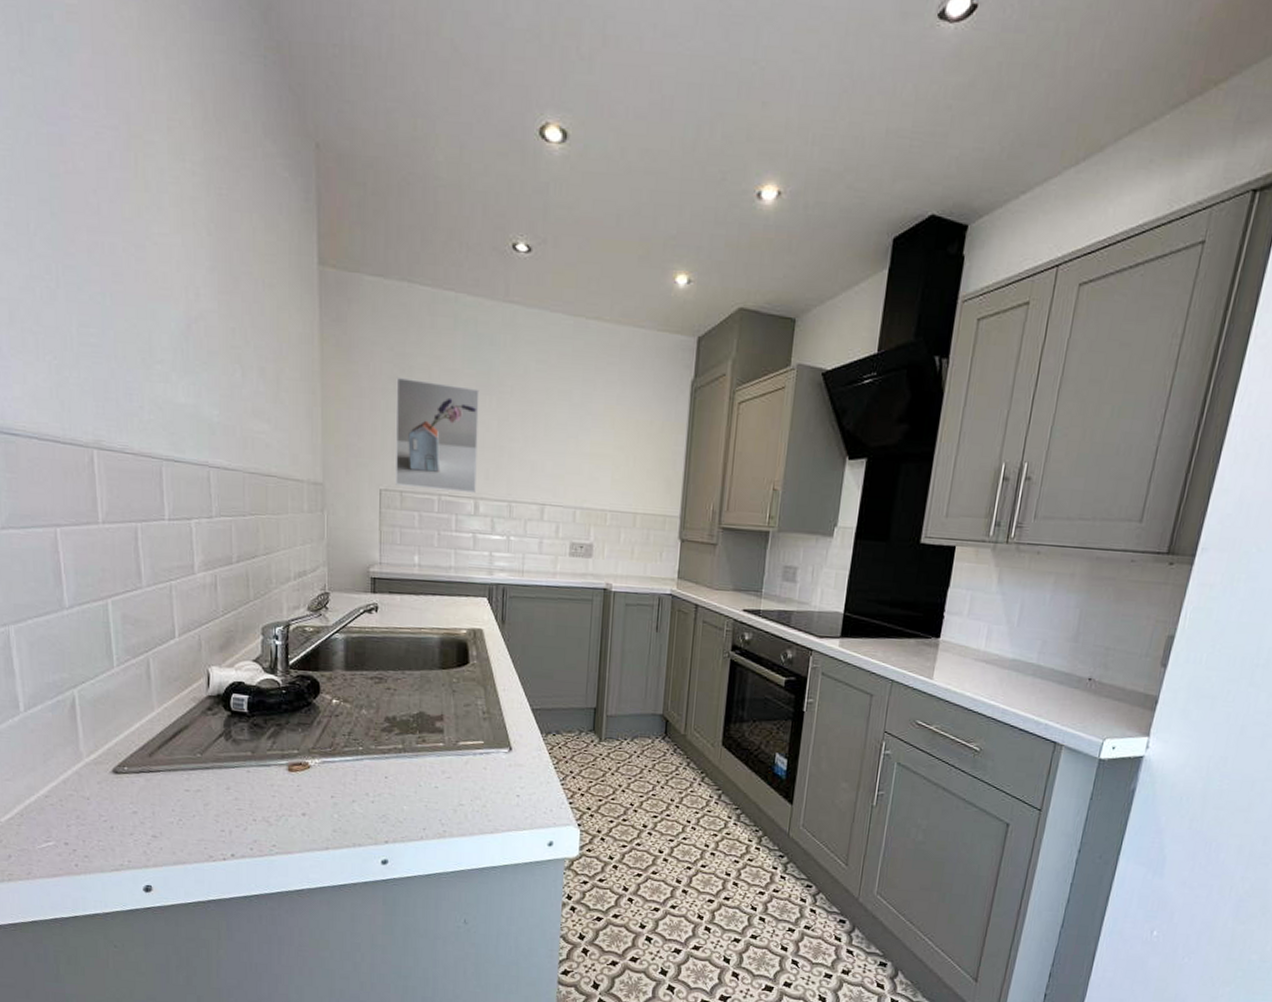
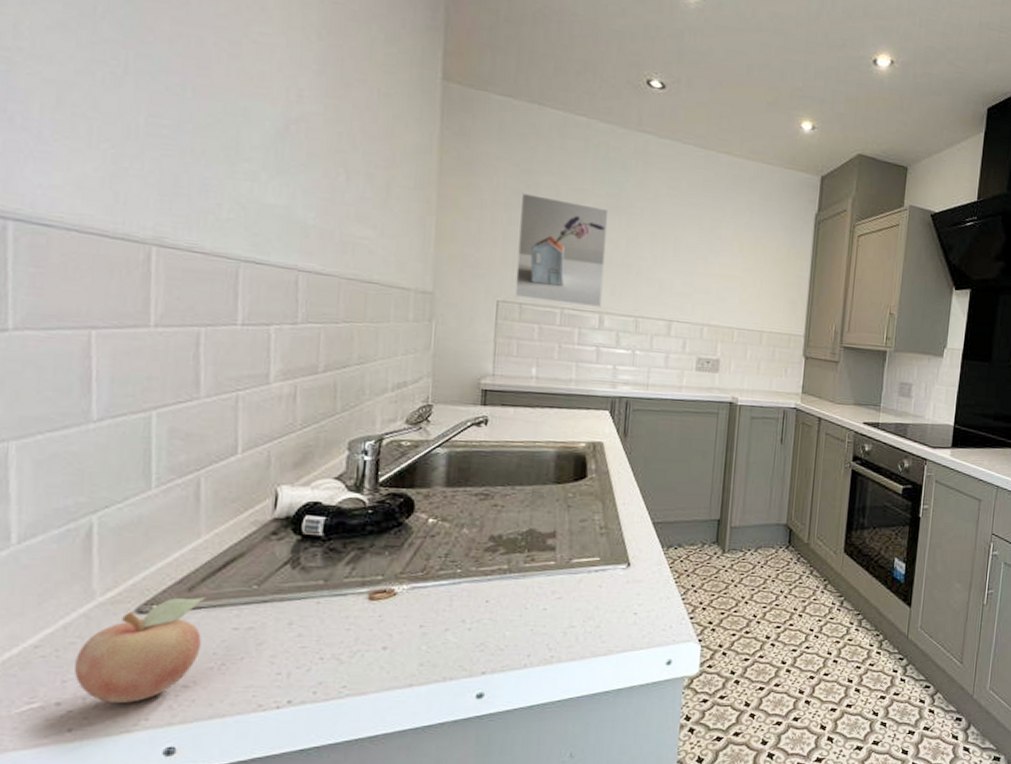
fruit: none [74,762,163,847] -> present [73,597,206,703]

